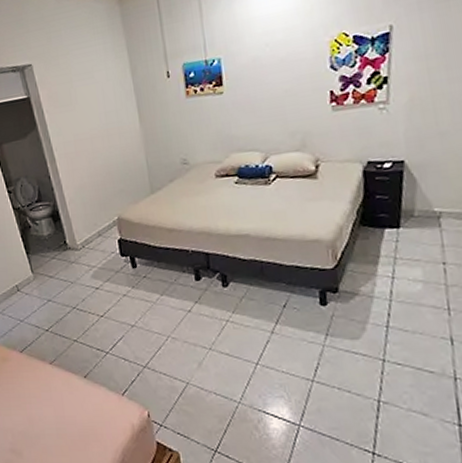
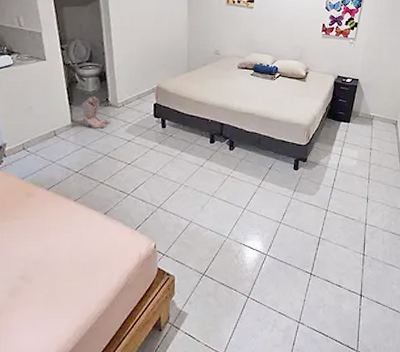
boots: none [39,241,73,278] -> present [82,97,110,129]

